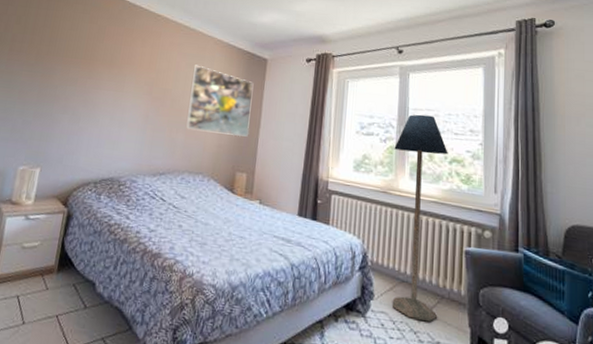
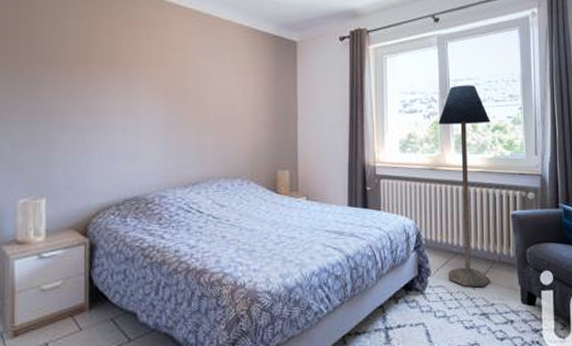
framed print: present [186,64,254,137] -> none [213,56,287,132]

